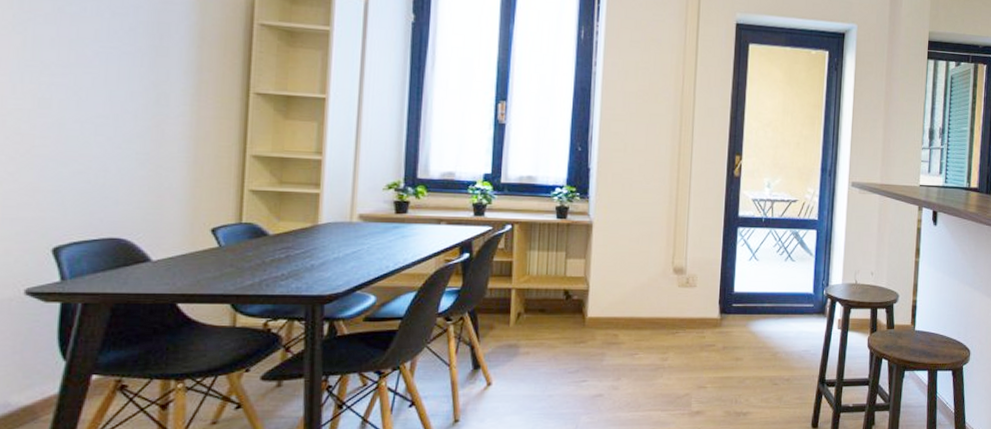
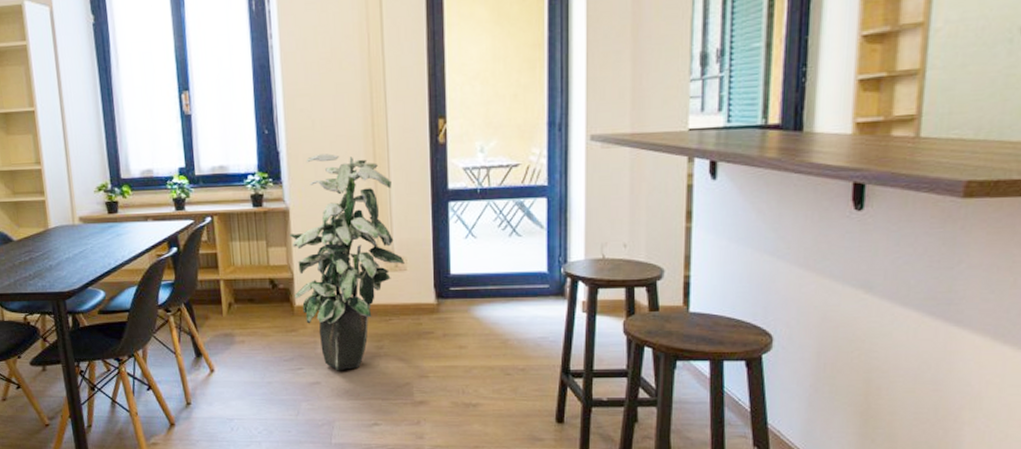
indoor plant: none [588,175,695,383] -> present [289,153,405,371]

